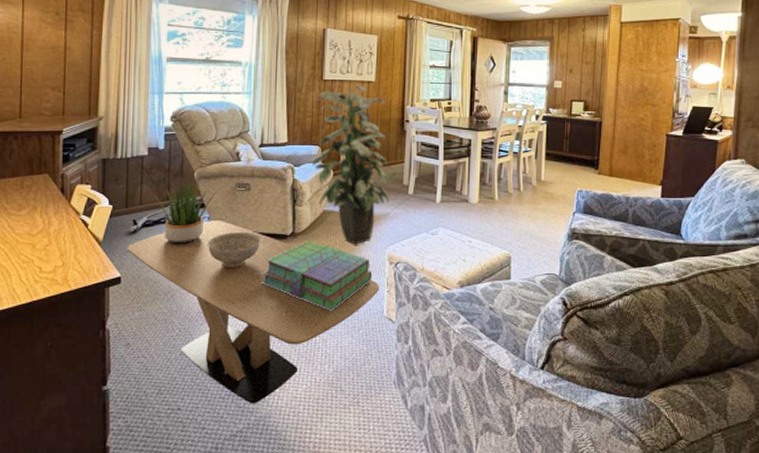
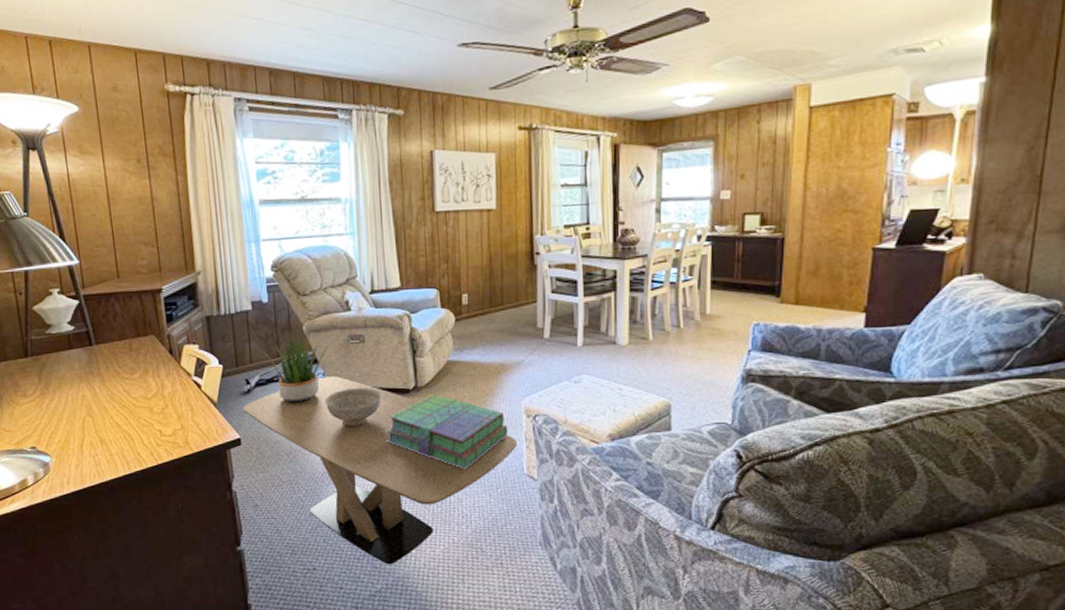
indoor plant: present [312,85,397,245] -> none [430,215,530,398]

